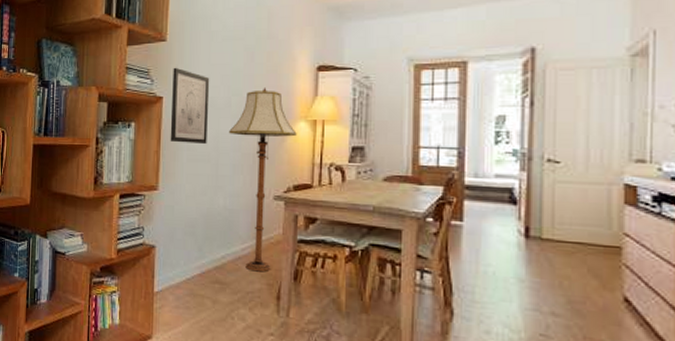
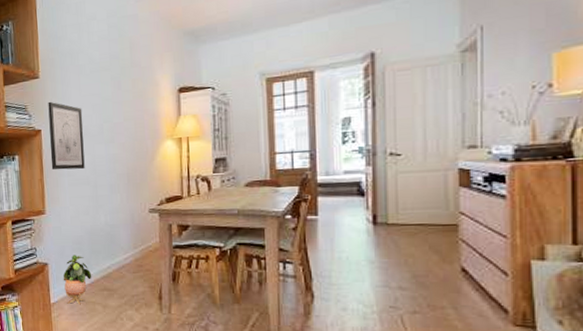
potted plant: none [170,239,204,297] -> present [63,255,92,305]
floor lamp: present [229,86,297,272] -> none [104,111,165,277]

